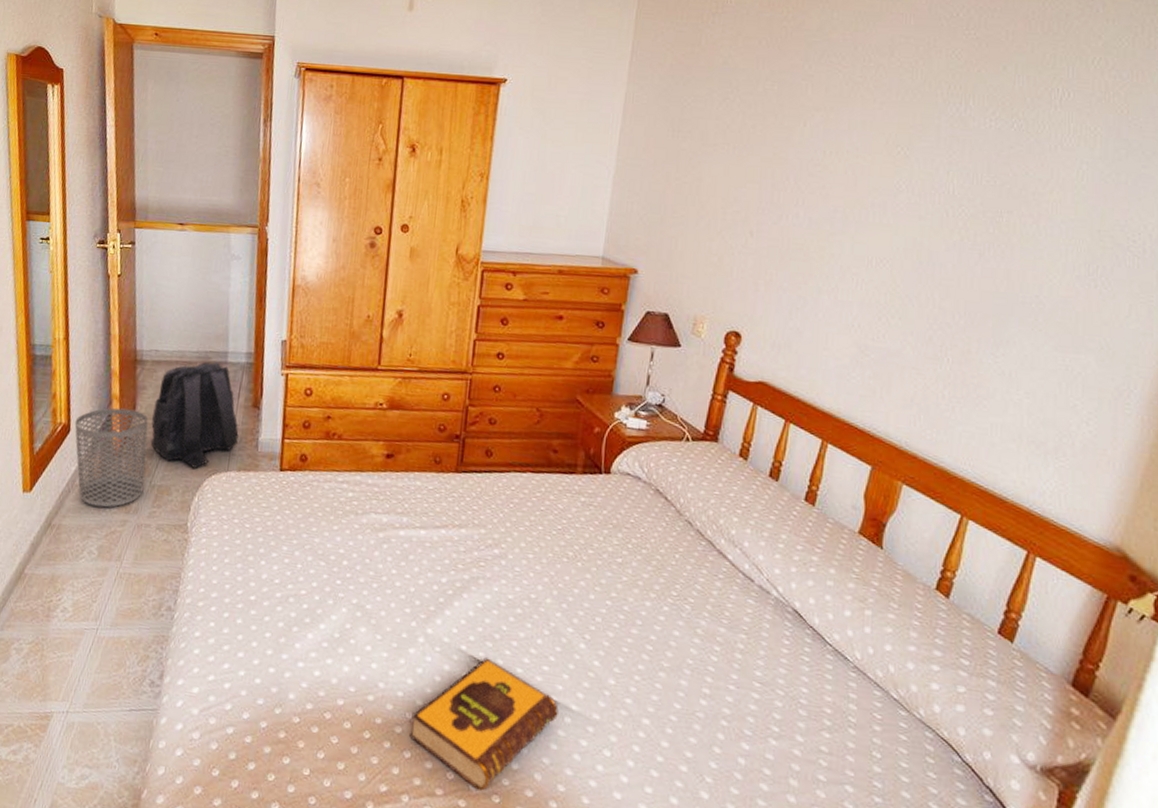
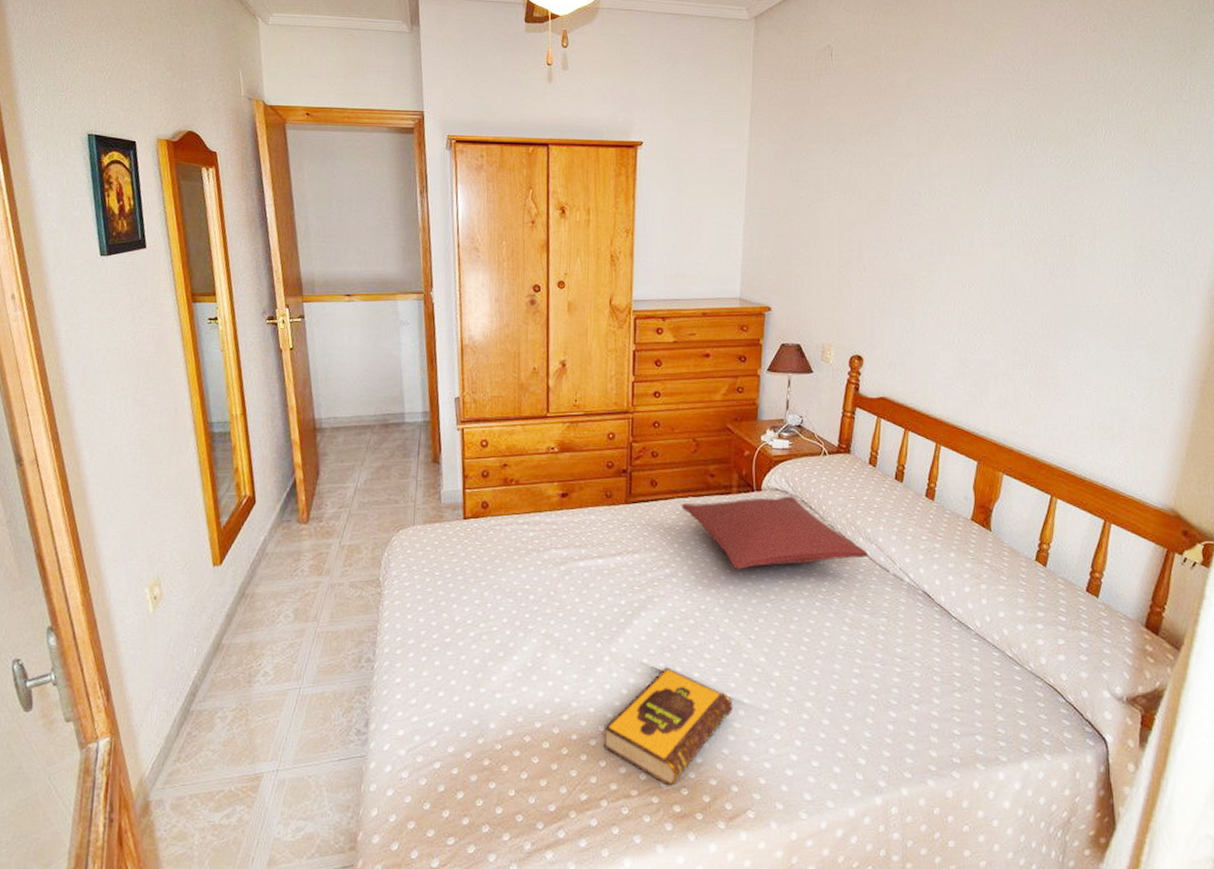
waste bin: present [75,408,148,508] -> none [260,476,334,572]
backpack: present [151,362,239,470] -> none [336,424,421,527]
pillow: none [517,478,730,563] -> present [681,496,868,570]

